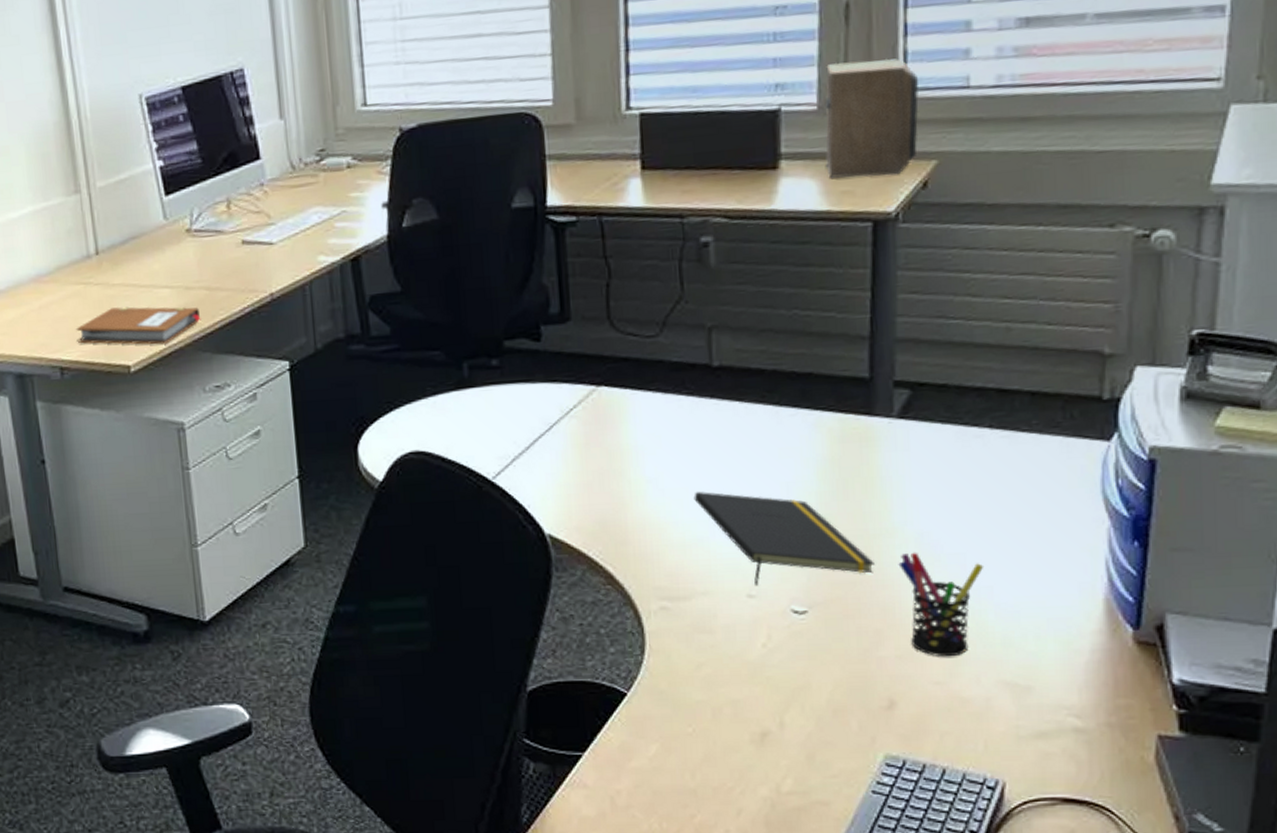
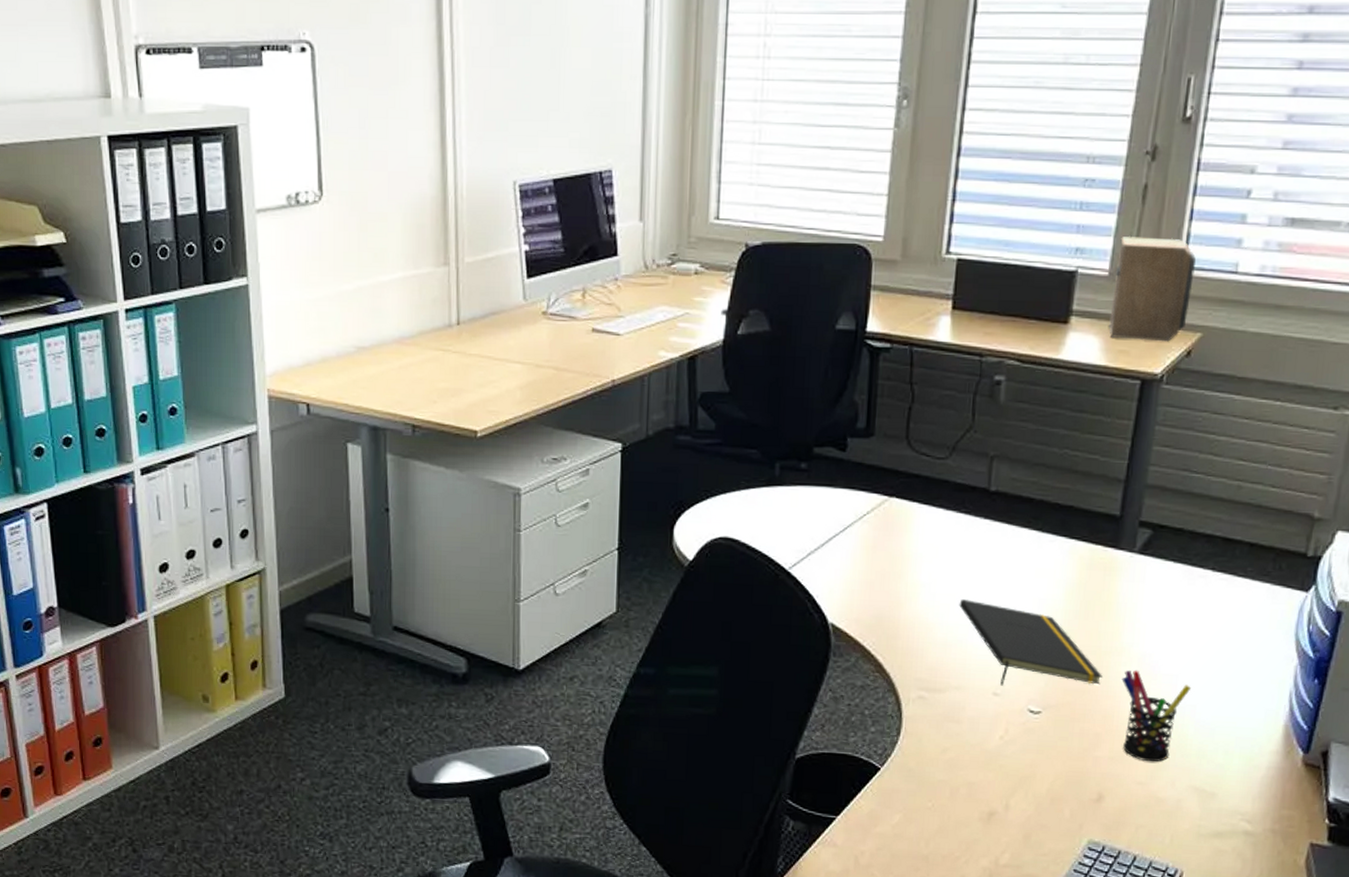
notebook: present [76,306,201,345] -> none [431,376,547,416]

